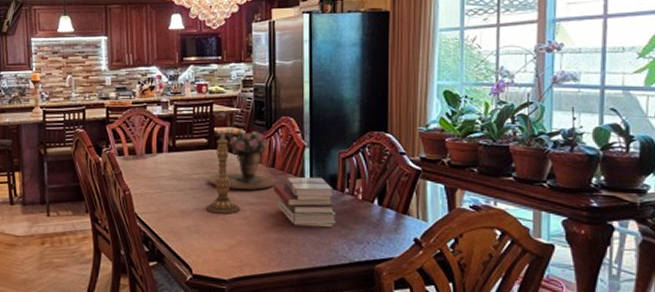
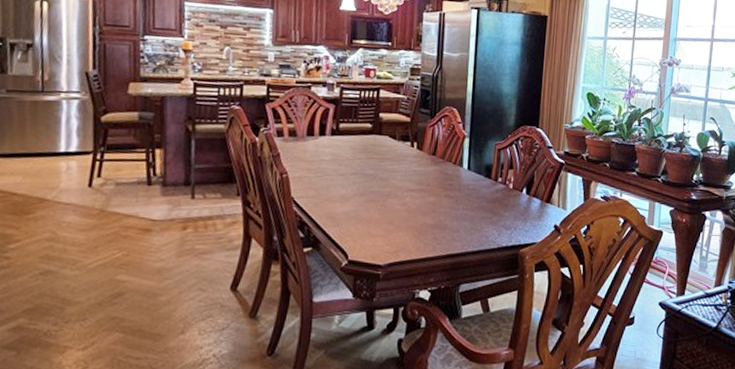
candlestick: present [205,131,240,214] -> none [365,117,400,200]
flower arrangement: present [207,112,275,189] -> none [369,98,435,176]
books: present [274,177,337,228] -> none [433,165,489,215]

